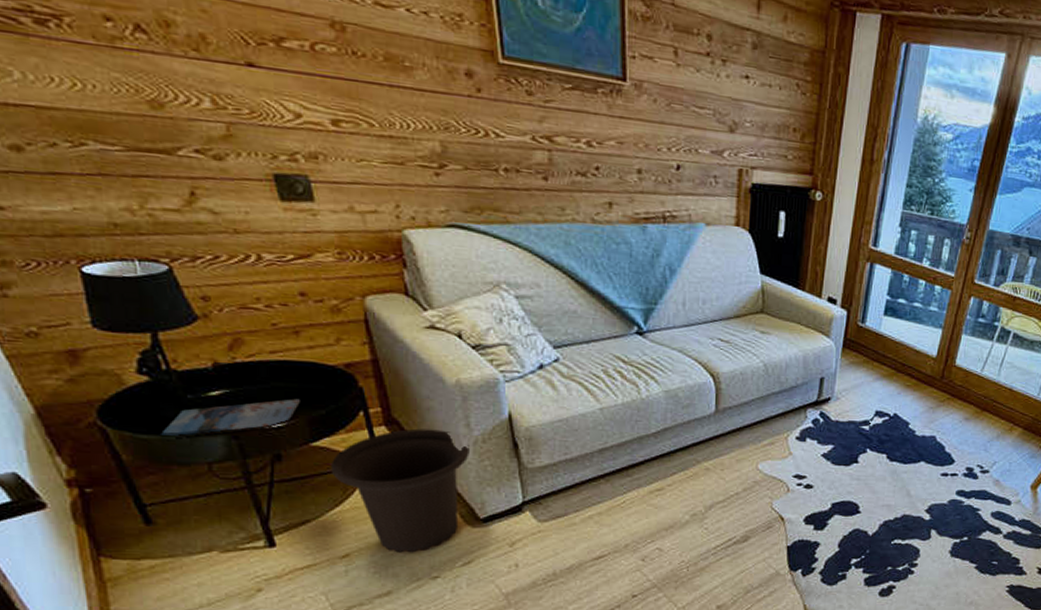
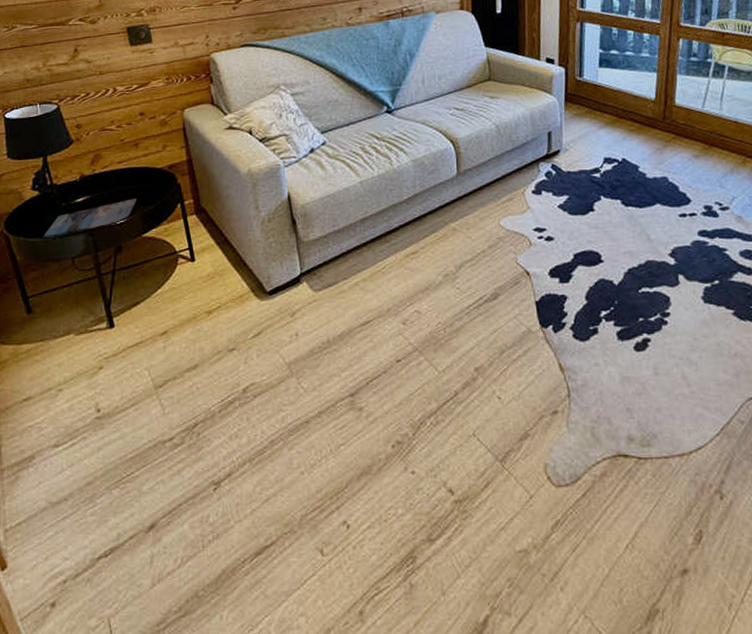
basket: present [330,428,471,553] -> none [156,214,259,328]

